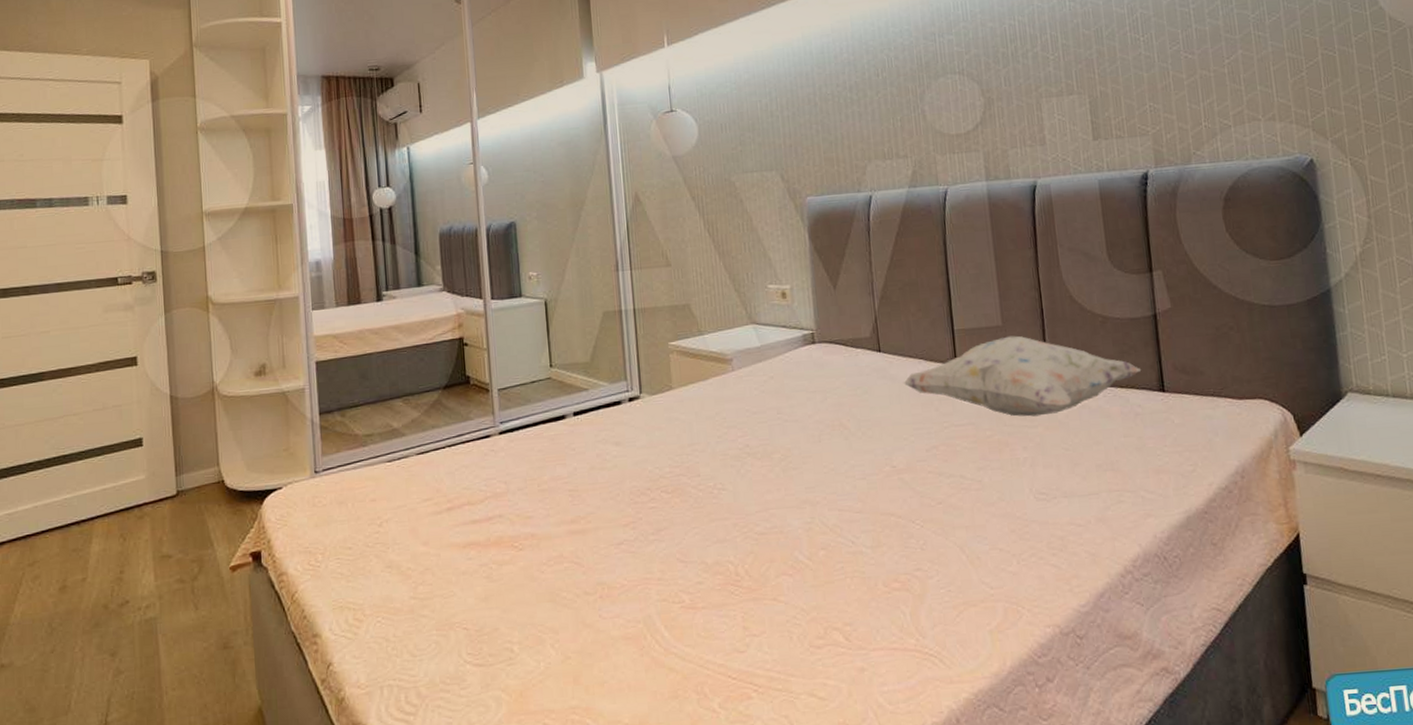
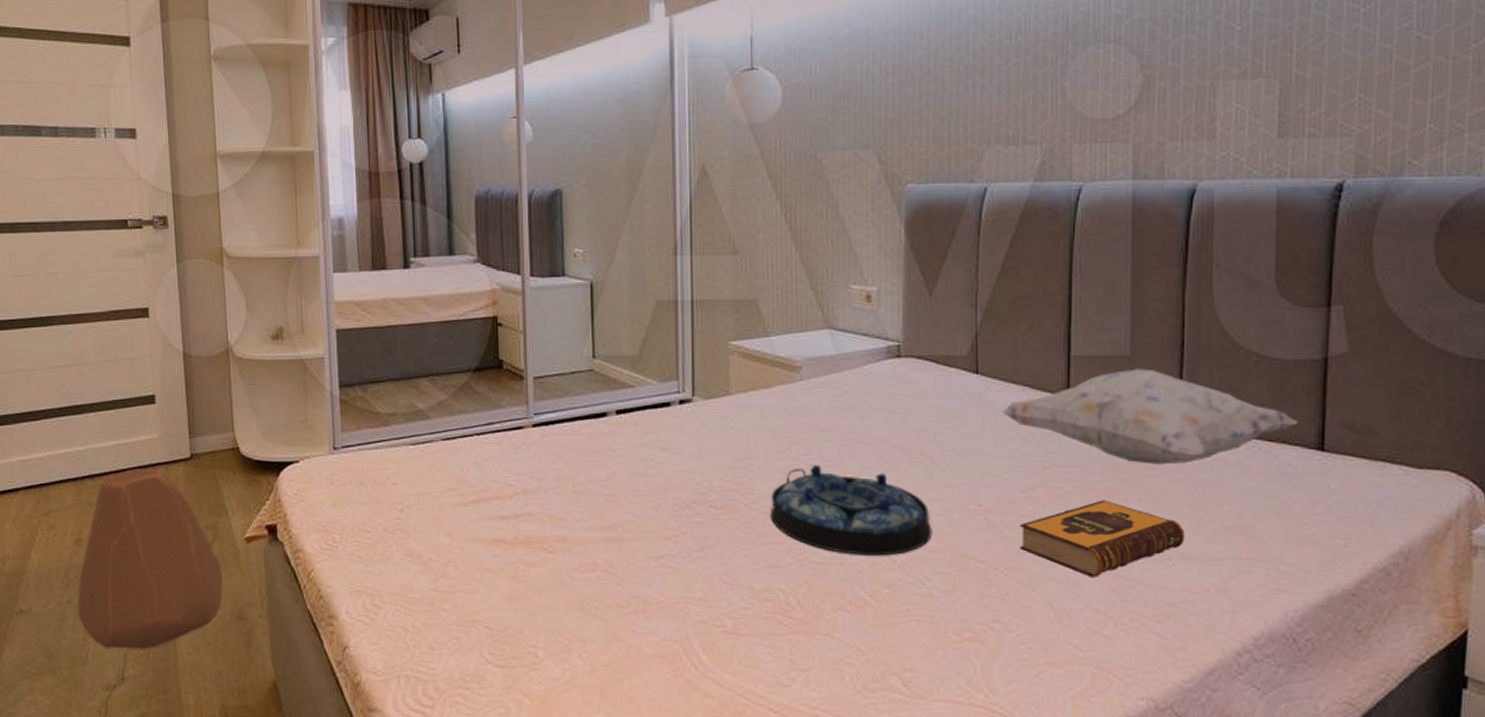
decorative stone: none [61,509,208,694] -> present [77,468,223,650]
serving tray: none [715,444,856,523] -> present [769,465,932,556]
hardback book: none [929,451,1065,521] -> present [1020,500,1185,577]

